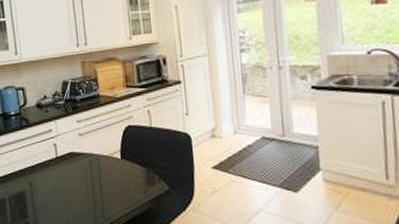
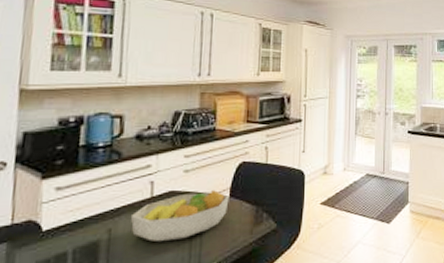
fruit bowl: none [43,152,121,196] -> present [130,190,229,242]

